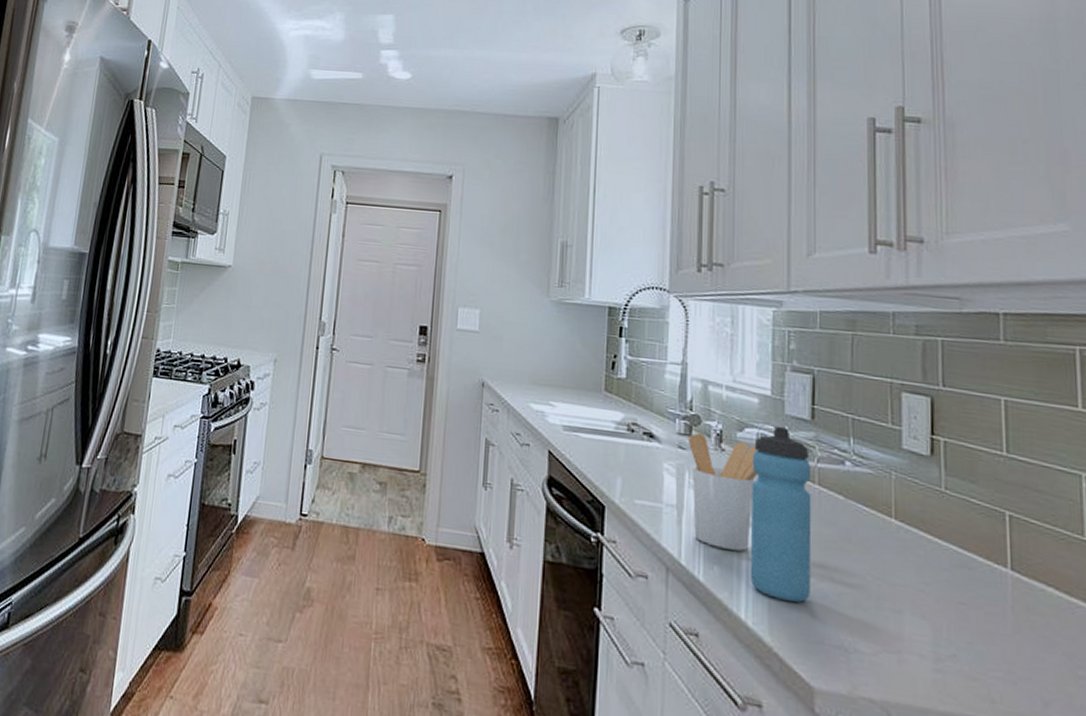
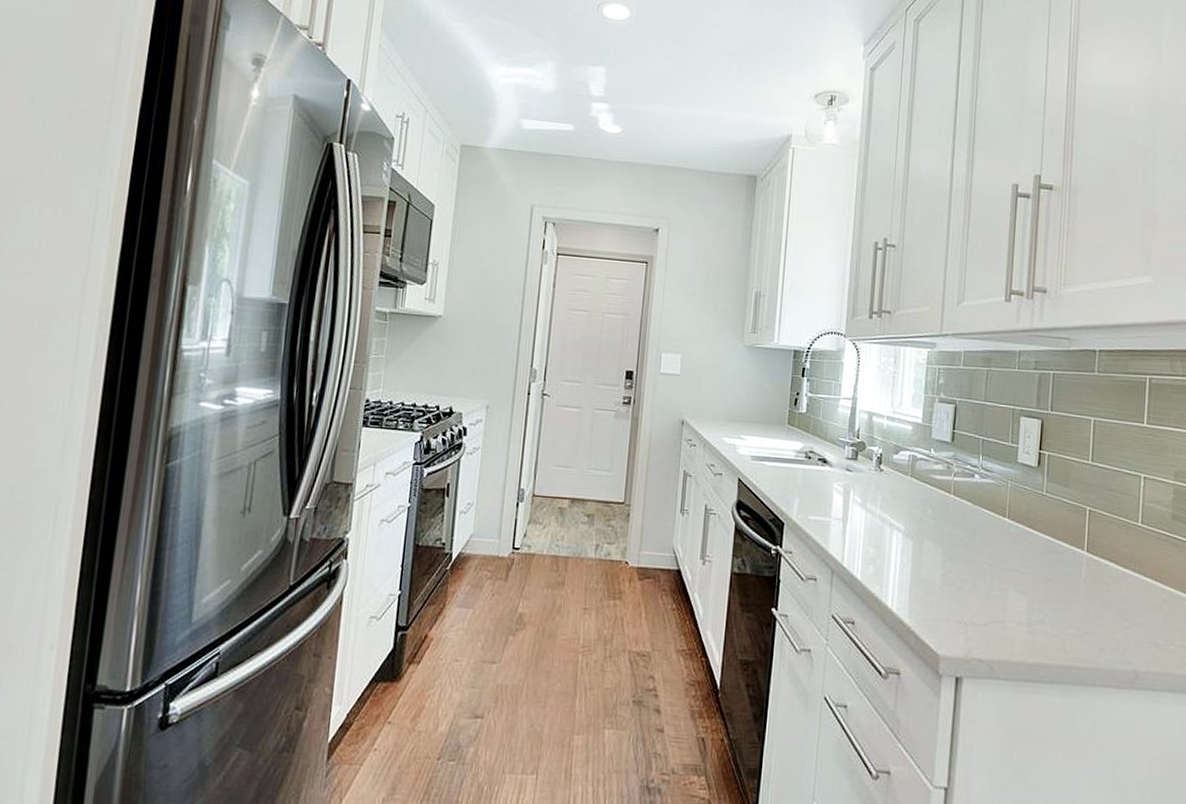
utensil holder: present [689,433,759,551] -> none [855,457,910,552]
water bottle: present [749,426,812,603] -> none [896,448,949,591]

